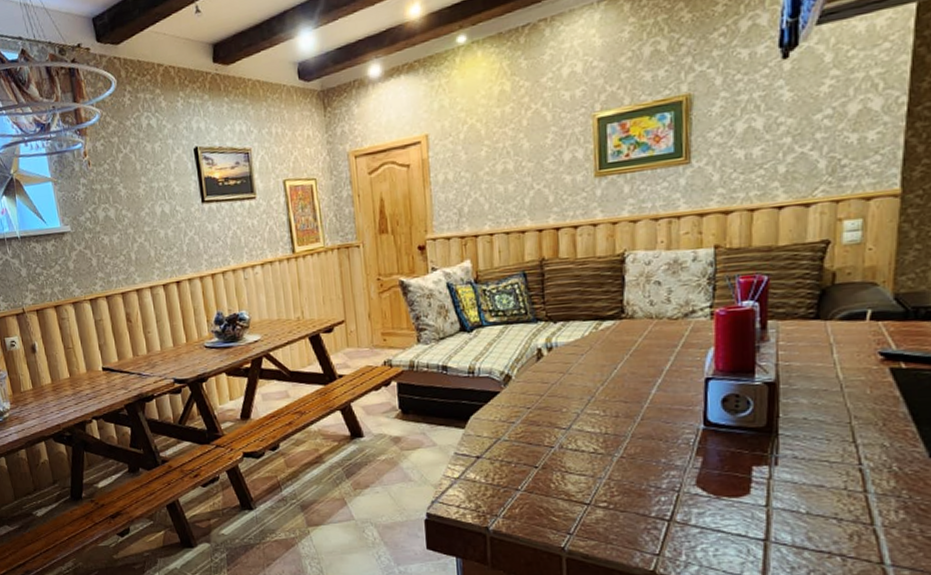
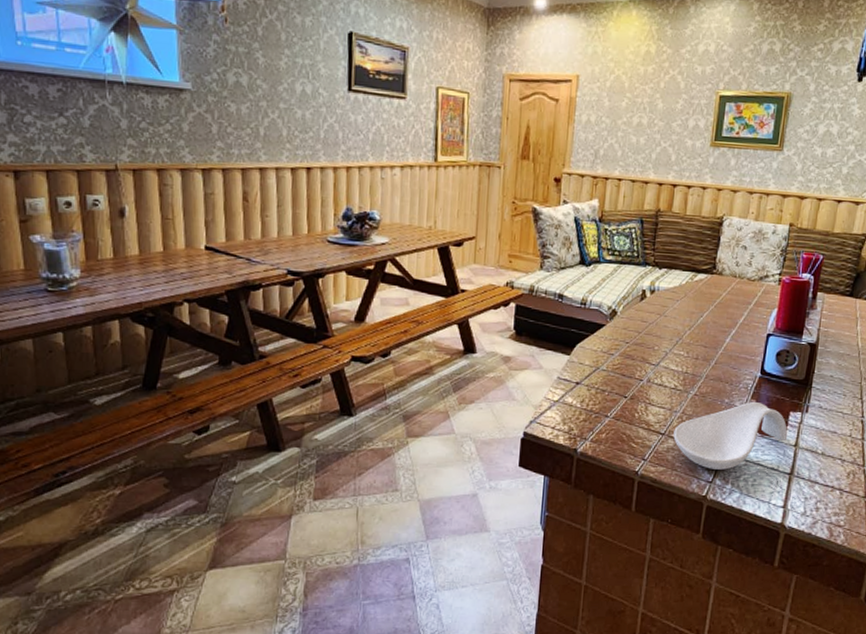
spoon rest: none [601,459,754,540] -> present [673,402,788,470]

